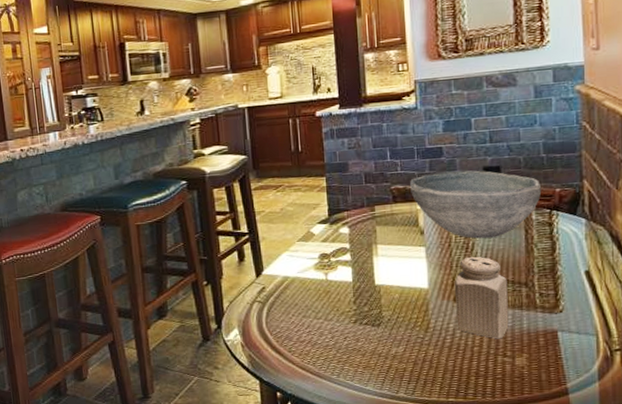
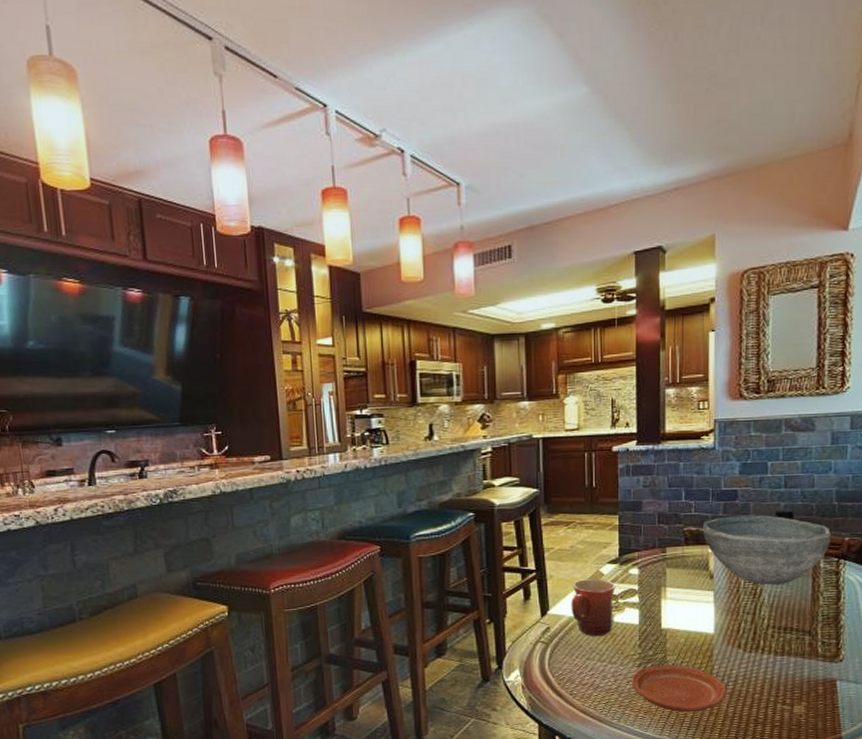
mug: none [284,239,327,295] -> present [571,579,616,637]
plate: none [348,319,445,367] -> present [631,664,727,713]
salt shaker: present [454,256,509,339] -> none [739,602,792,687]

